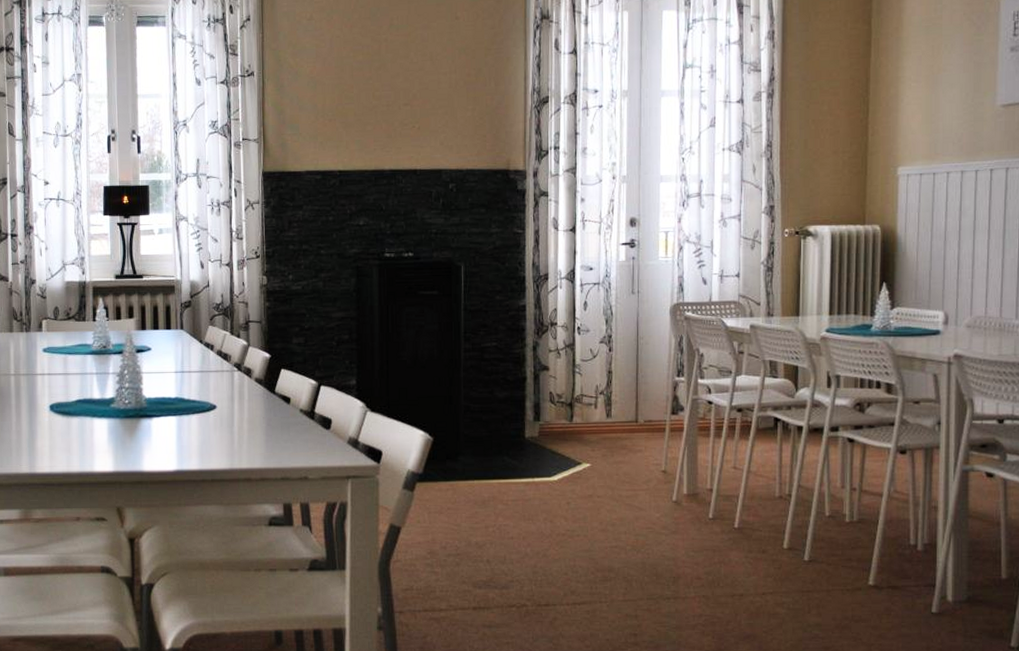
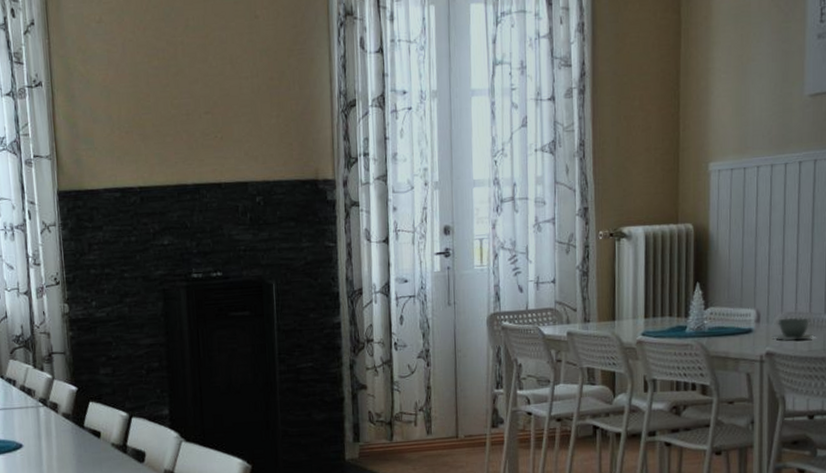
teacup: none [960,321,1006,344] -> present [772,317,816,341]

